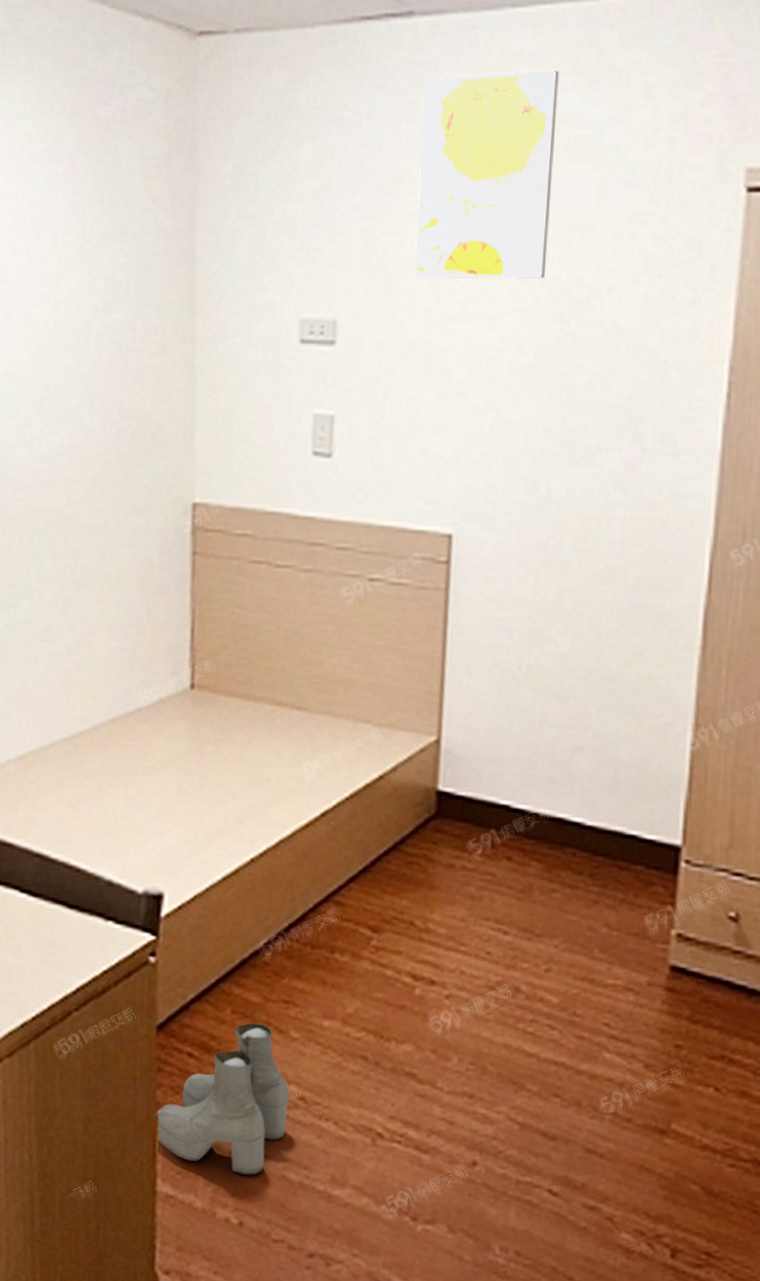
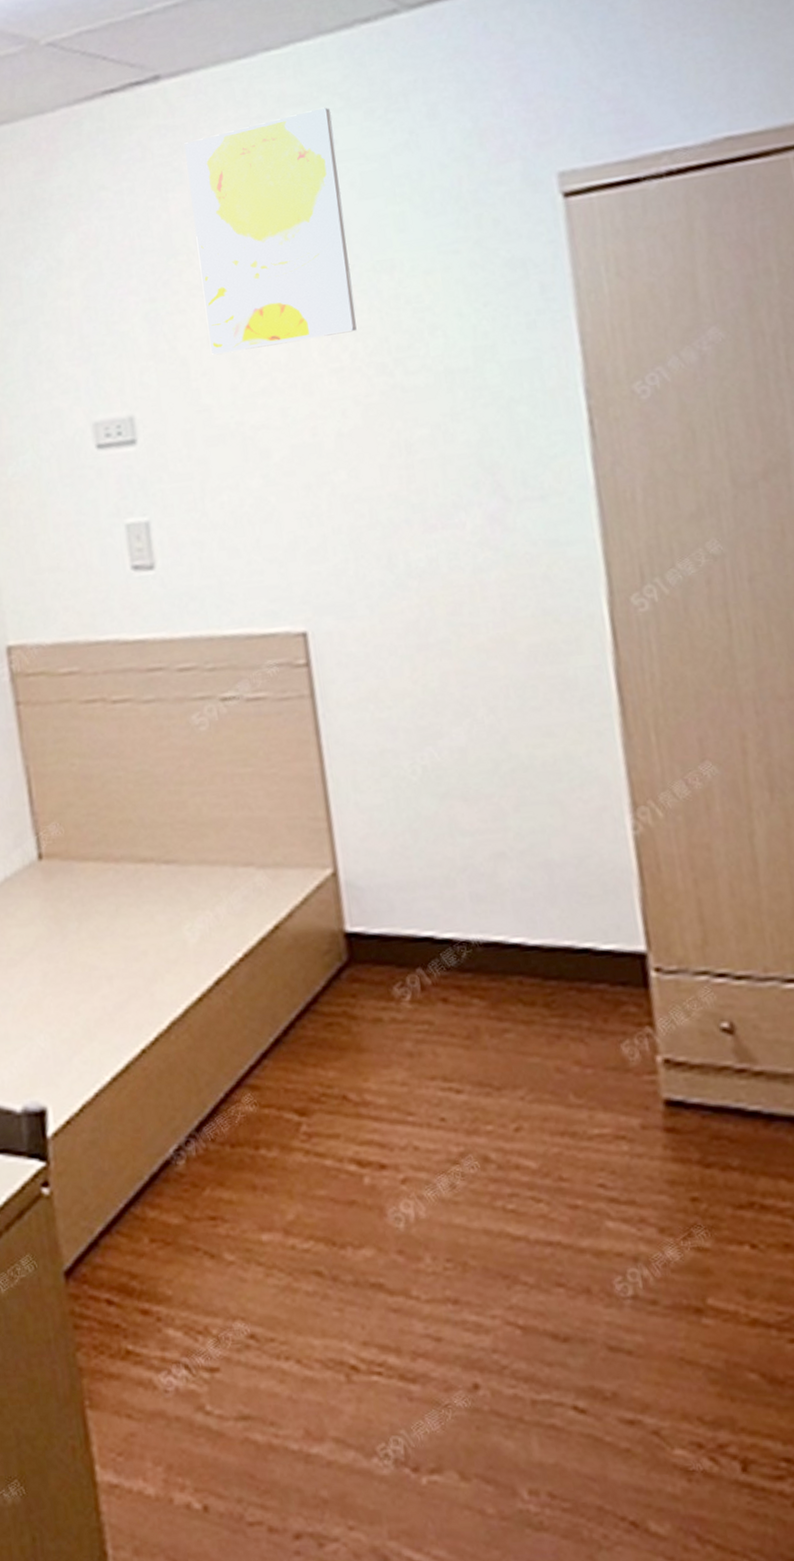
boots: present [155,1022,290,1175] -> none [80,1249,240,1444]

